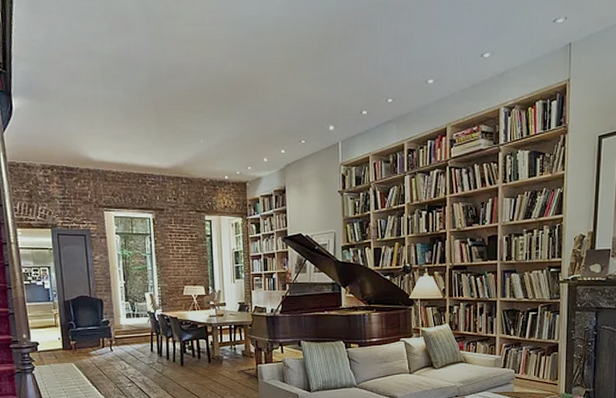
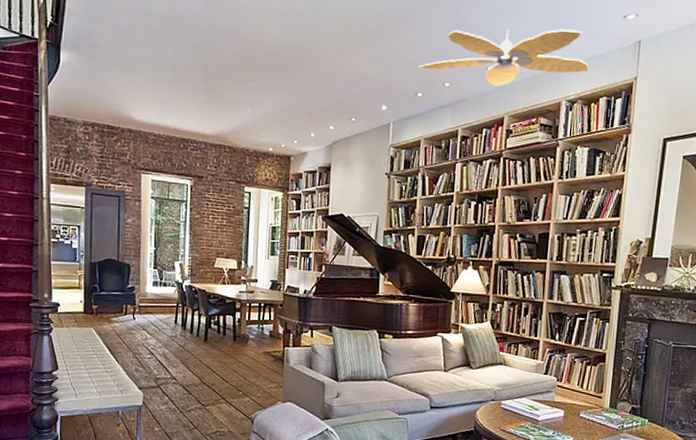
ceiling fan: none [361,37,523,98] -> present [419,28,588,86]

